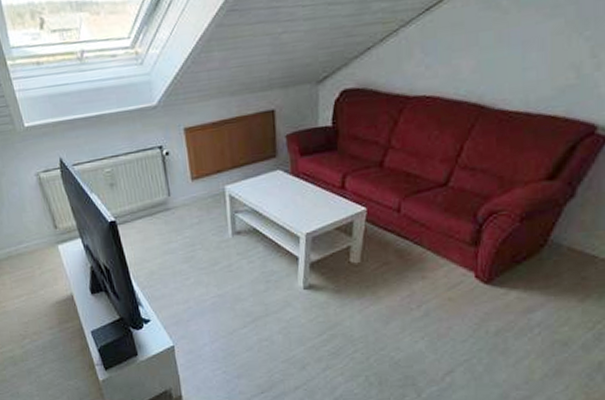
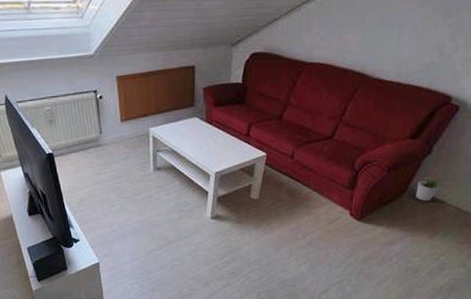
potted plant: none [558,225,590,257] -> present [416,176,441,202]

